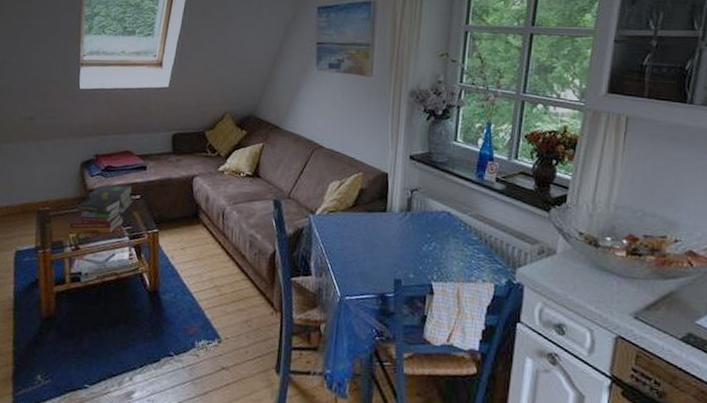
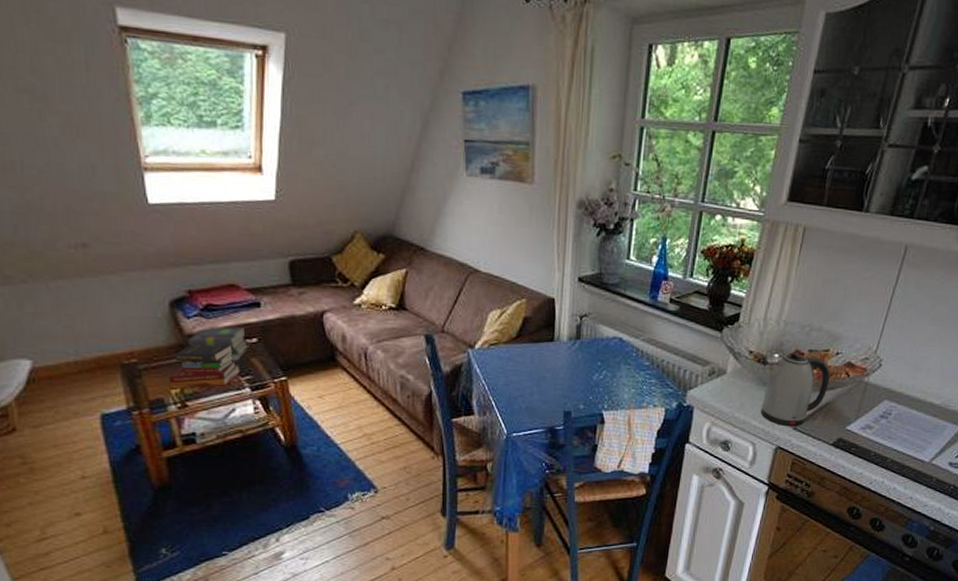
kettle: none [596,237,670,315] -> present [760,353,830,426]

